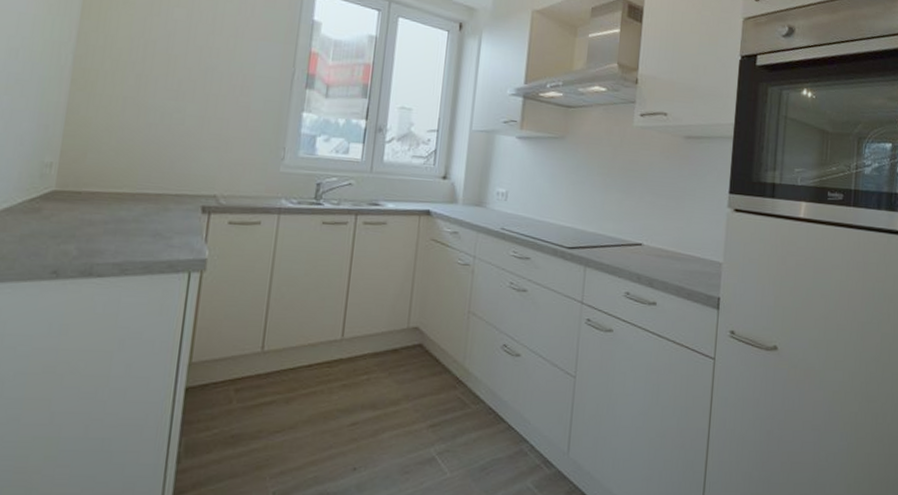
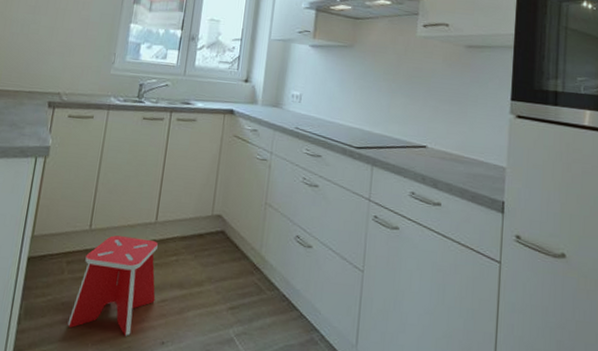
step stool: none [239,356,345,466] -> present [67,235,158,336]

